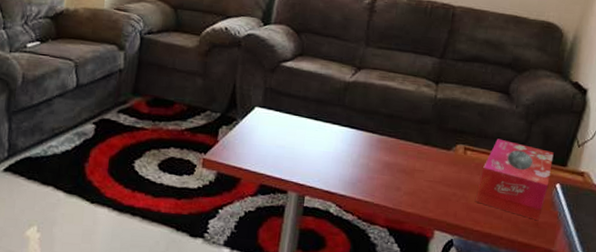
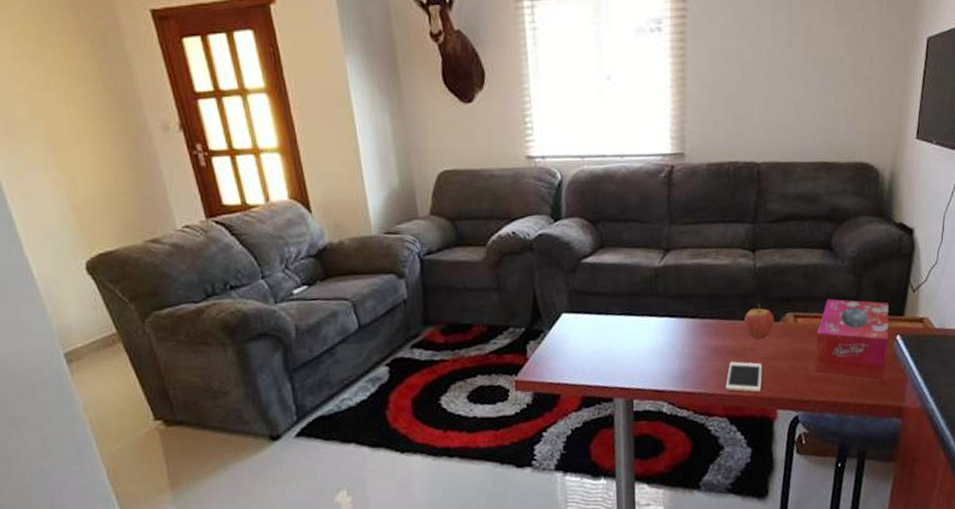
cell phone: none [390,178,428,211] -> present [725,361,762,393]
fruit: none [418,131,446,164] -> present [744,303,775,340]

